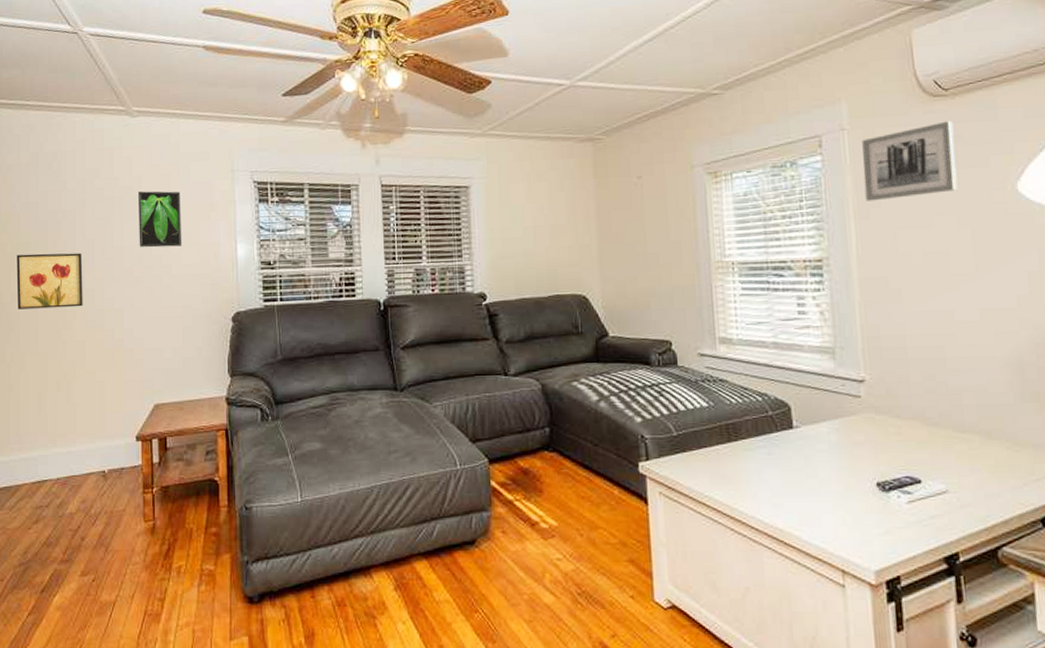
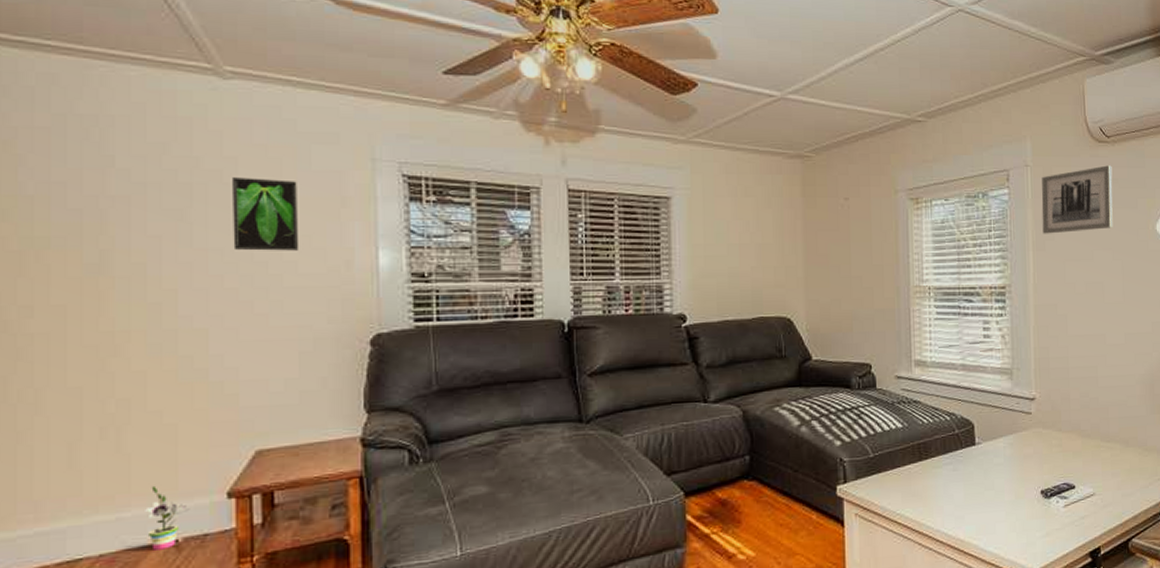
wall art: present [16,253,83,310] -> none [28,253,143,329]
potted plant: none [85,428,112,478] -> present [145,485,190,550]

